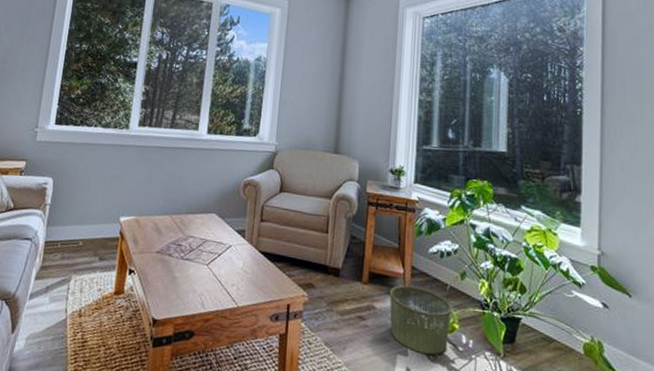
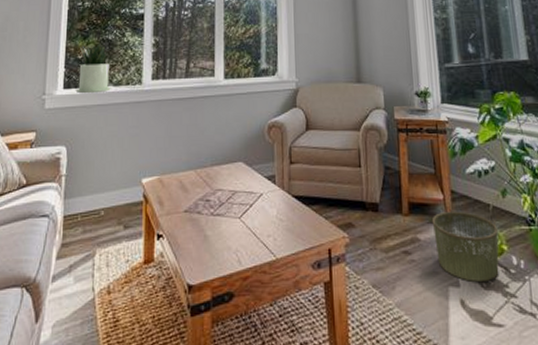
planter: none [66,86,100,133] -> present [75,44,111,94]

